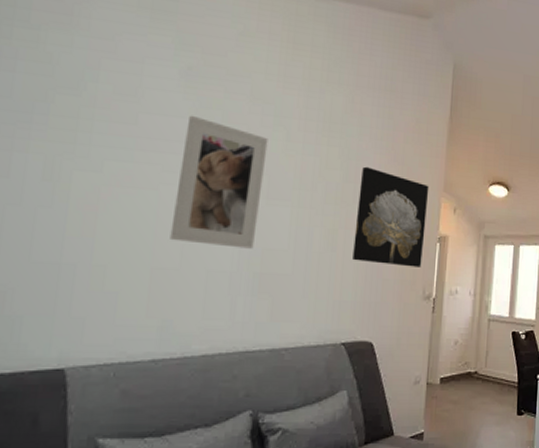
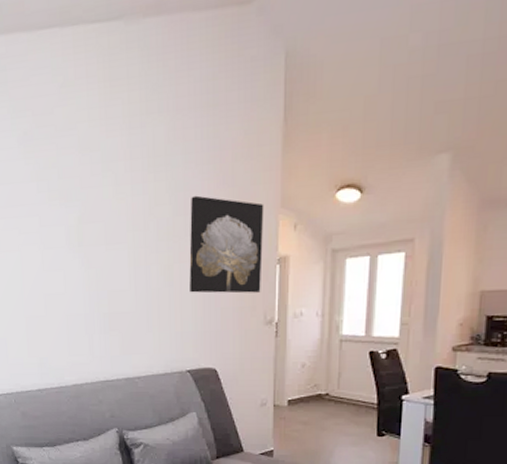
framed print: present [170,115,268,249] -> none [31,178,101,293]

